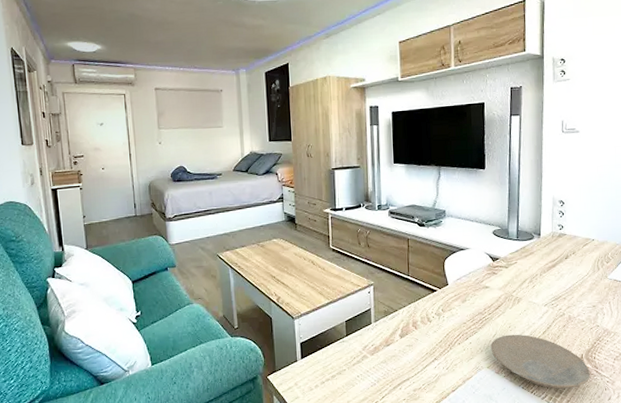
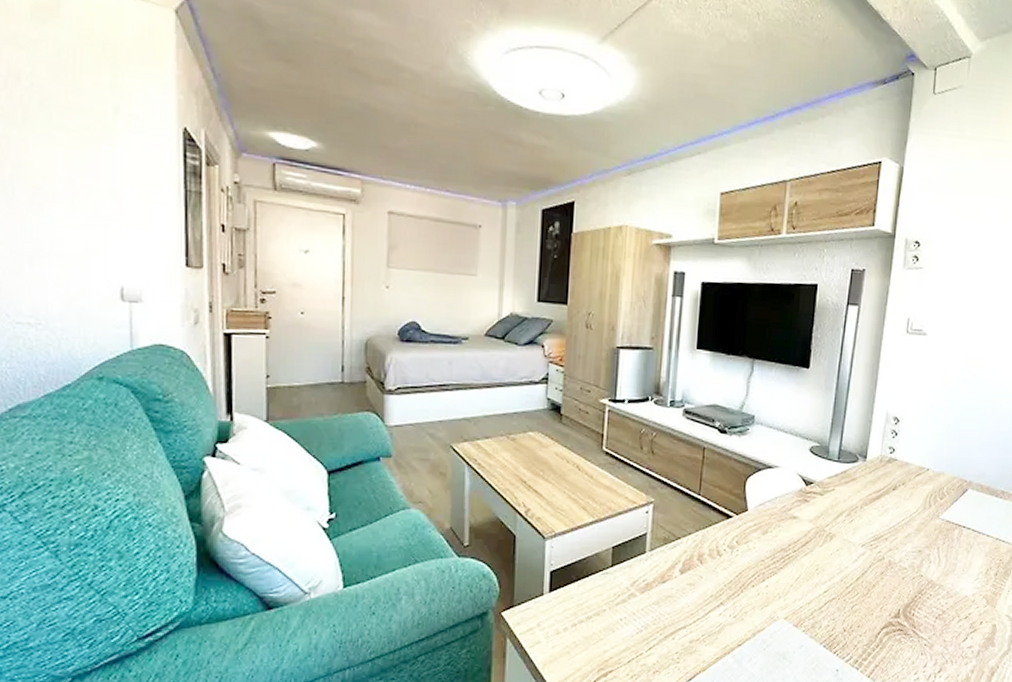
plate: present [491,334,590,389] -> none [791,579,906,650]

